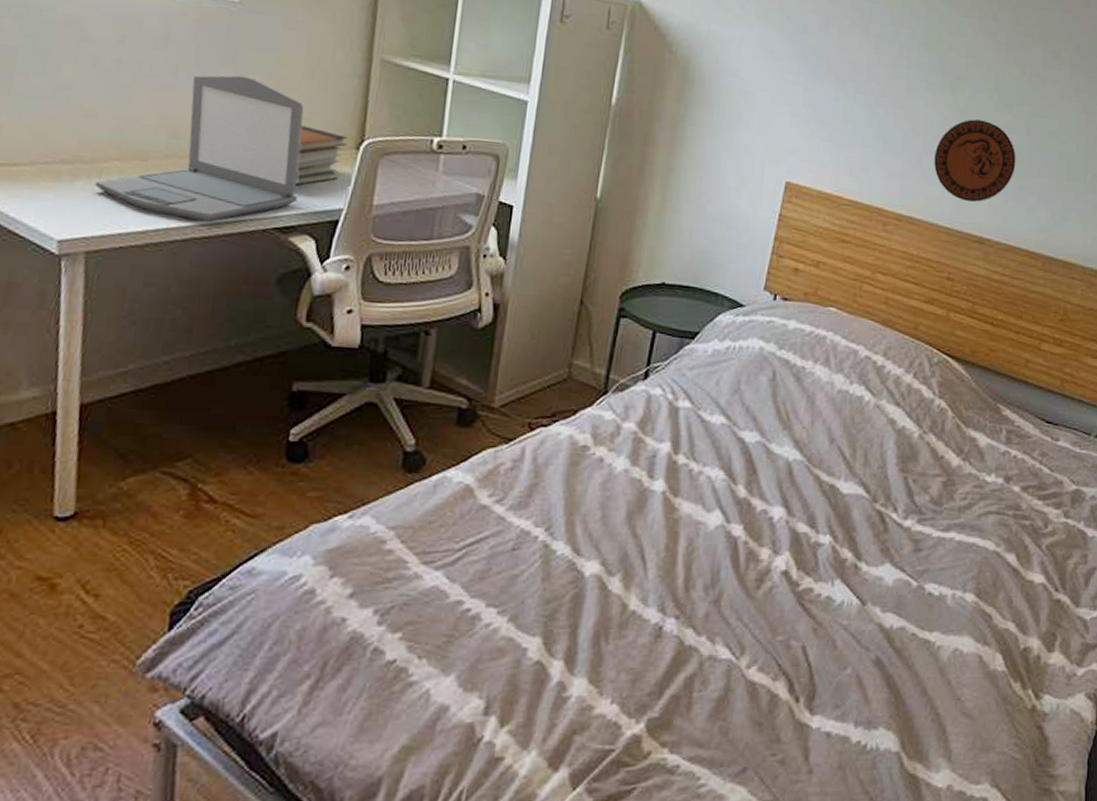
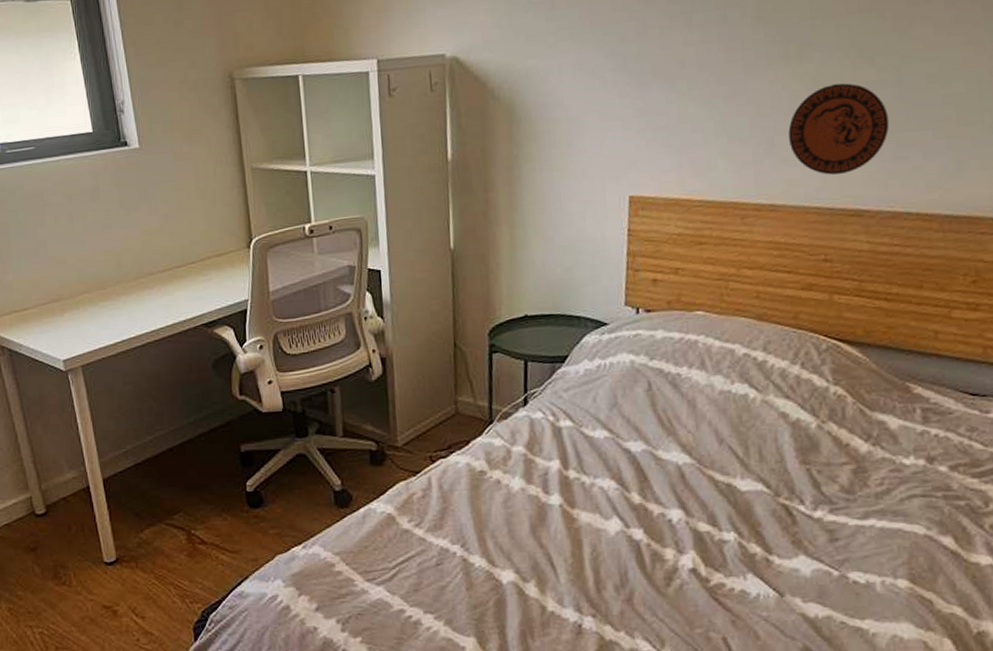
laptop: present [94,75,304,222] -> none [76,207,214,329]
book stack: present [295,125,348,185] -> none [203,237,241,286]

